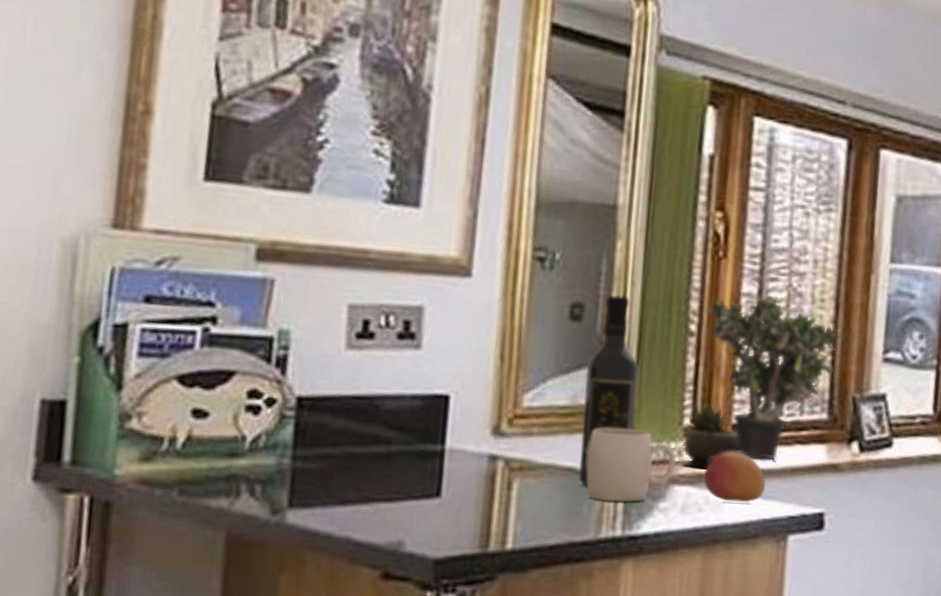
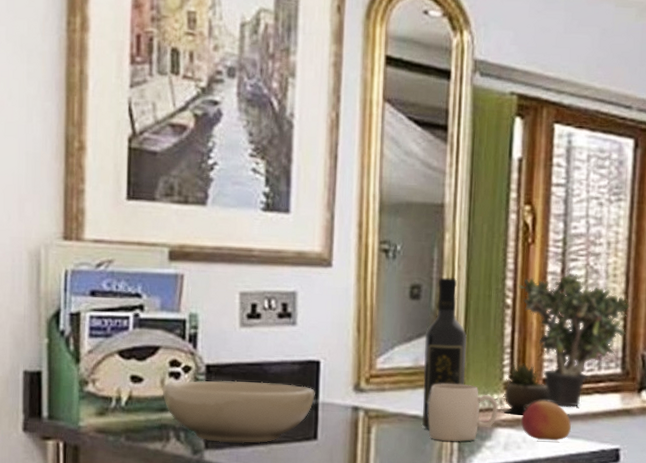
bowl: none [233,417,441,502] -> present [162,380,315,444]

